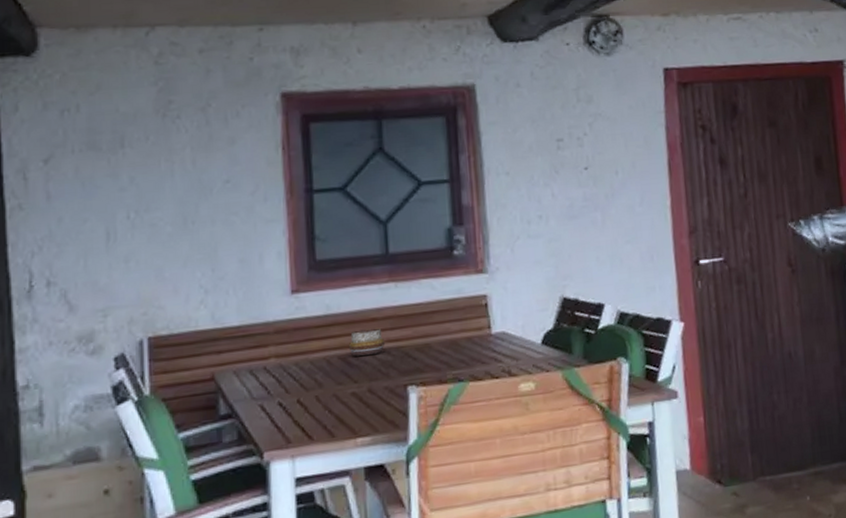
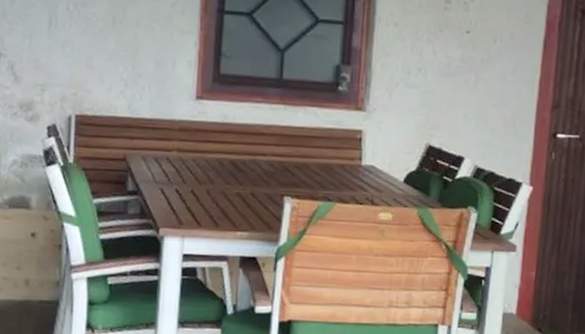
decorative bowl: present [348,327,386,357] -> none [238,140,270,165]

